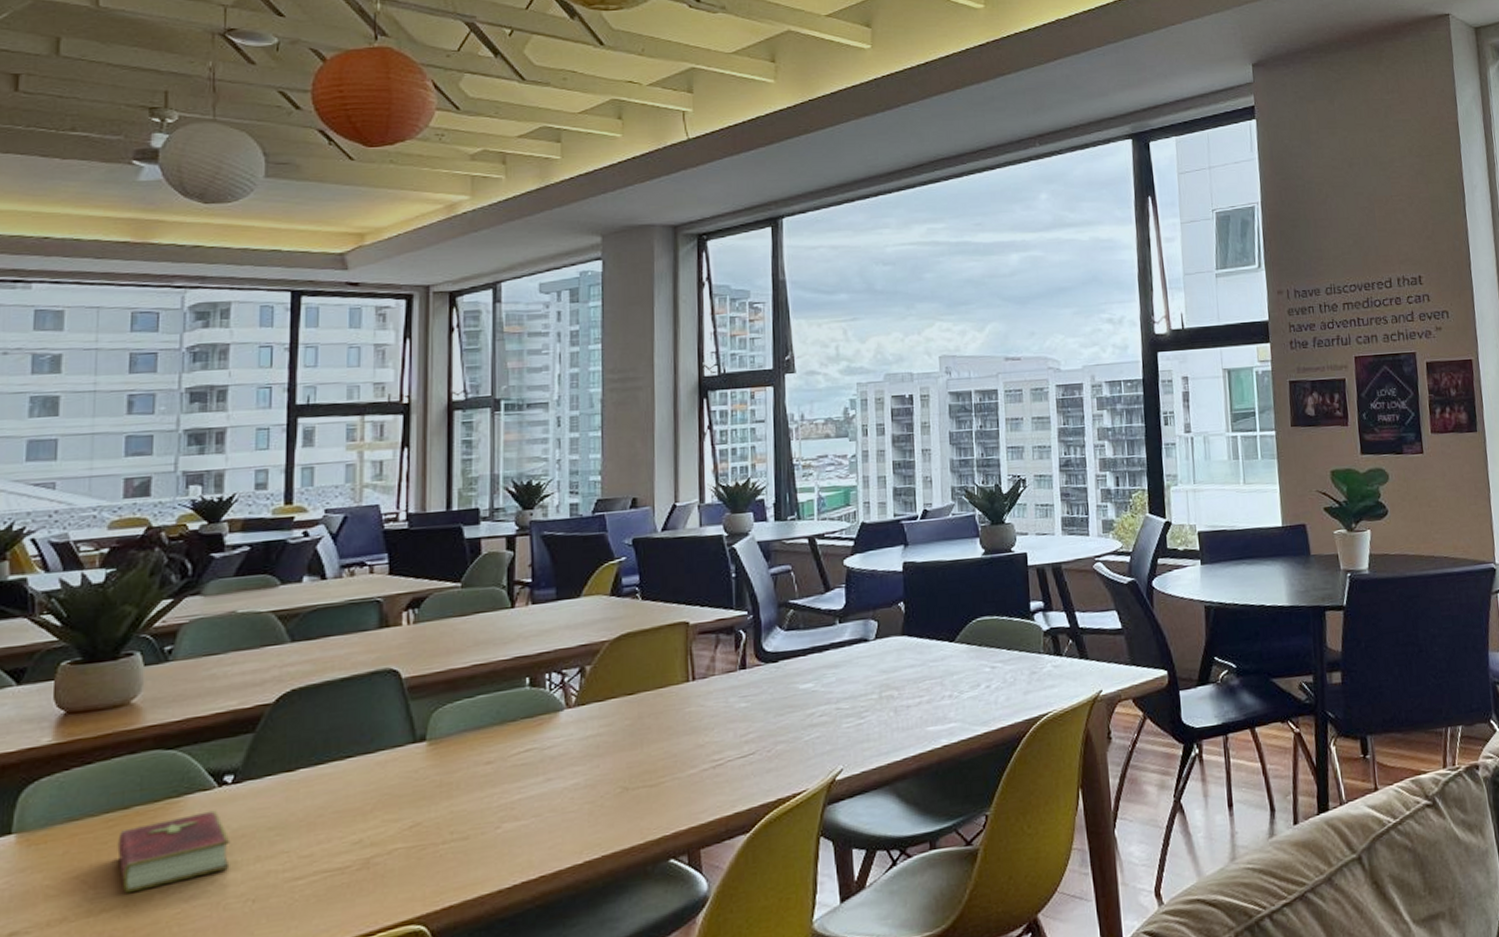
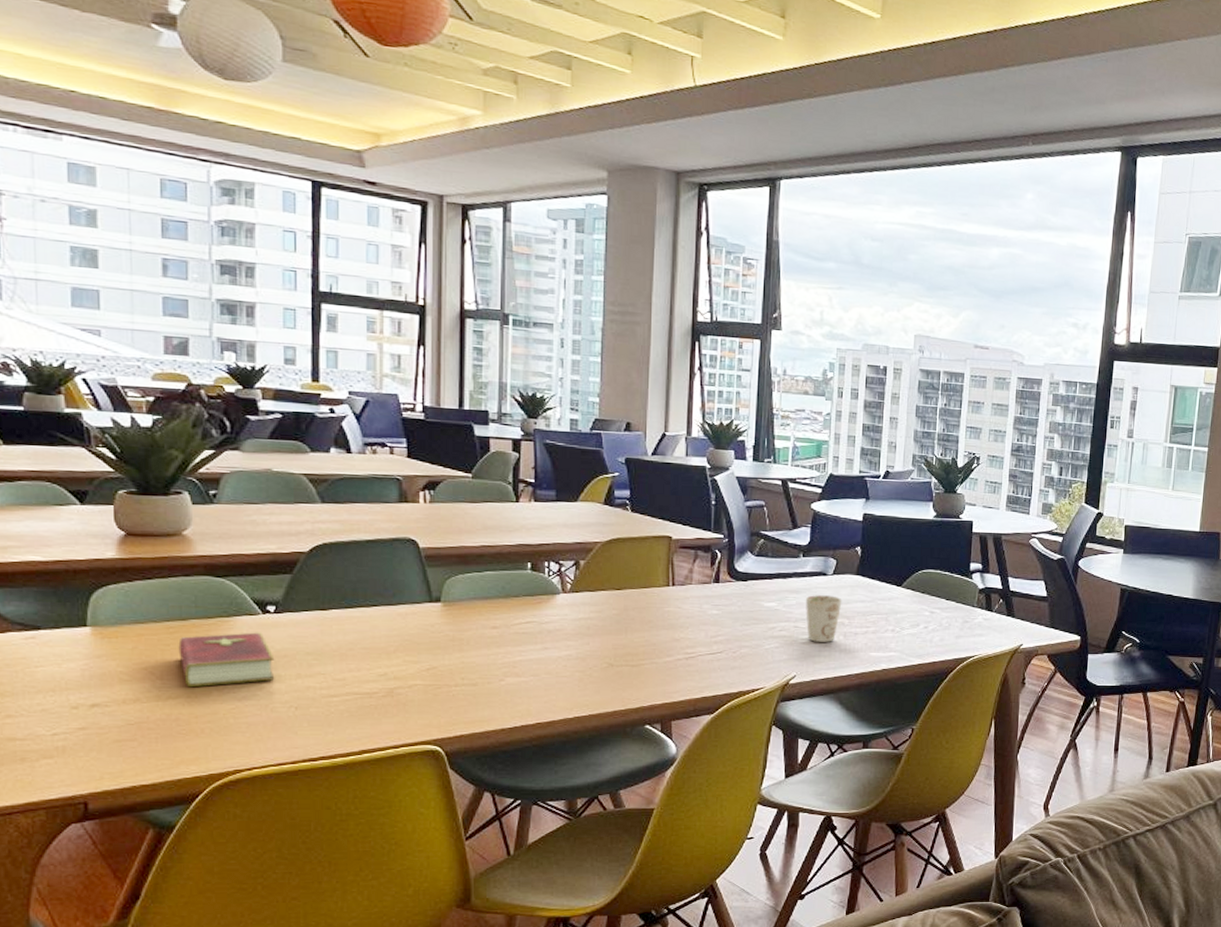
mug: none [846,664,889,724] -> present [805,595,842,642]

